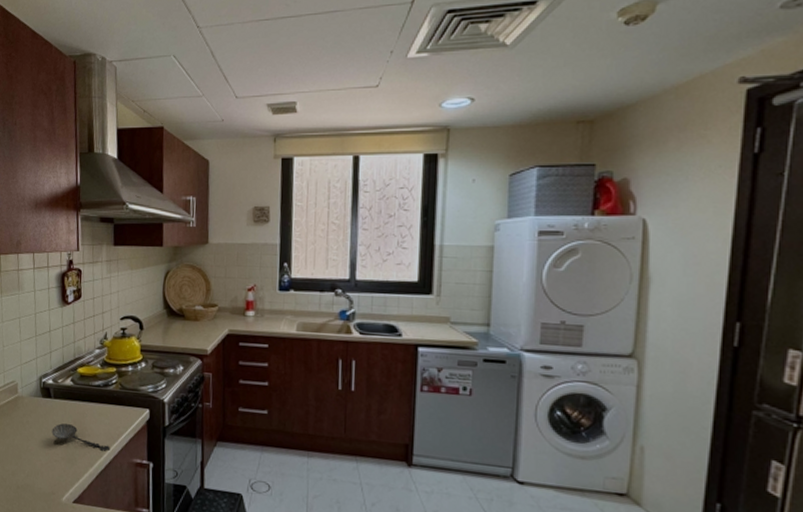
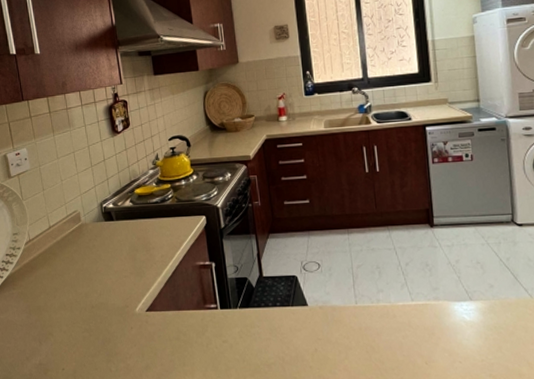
spoon: present [51,423,111,452] -> none [118,241,175,261]

